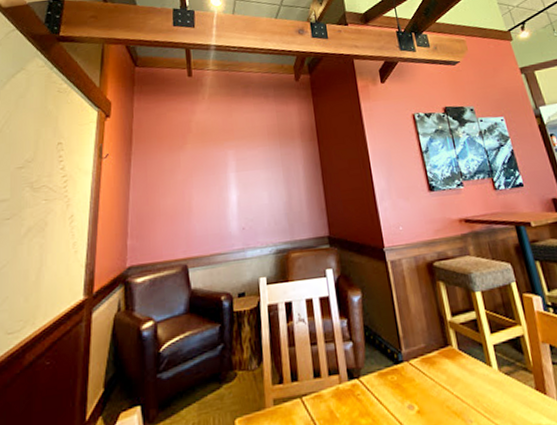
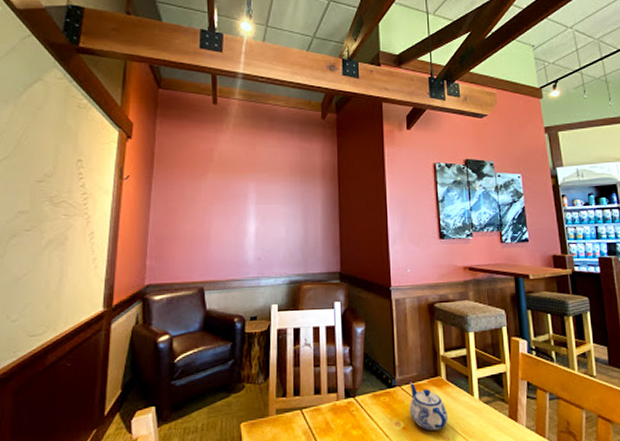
teapot: none [417,355,467,413] -> present [409,382,448,430]

